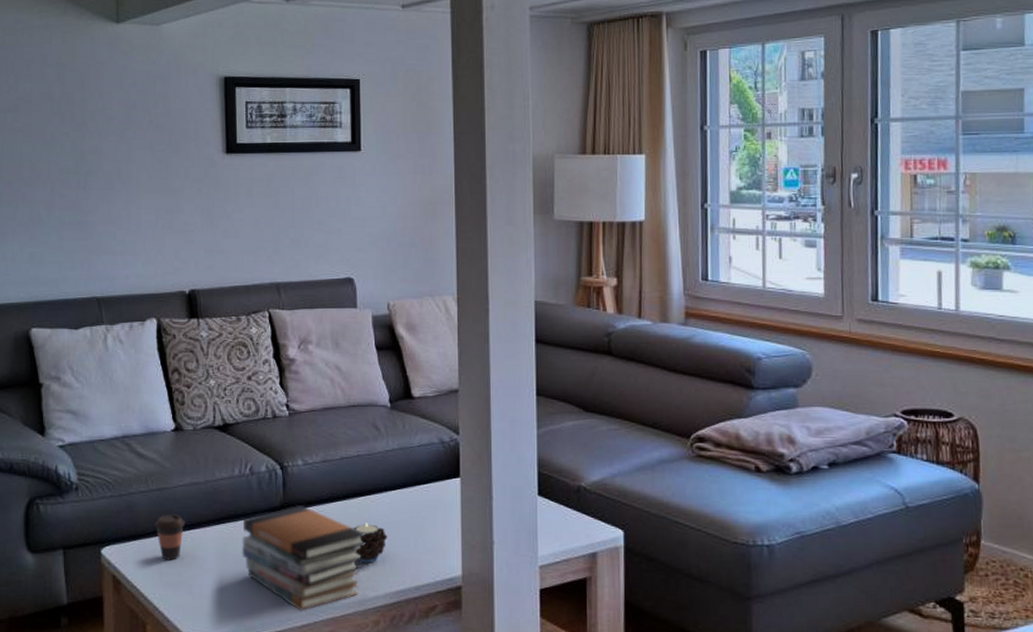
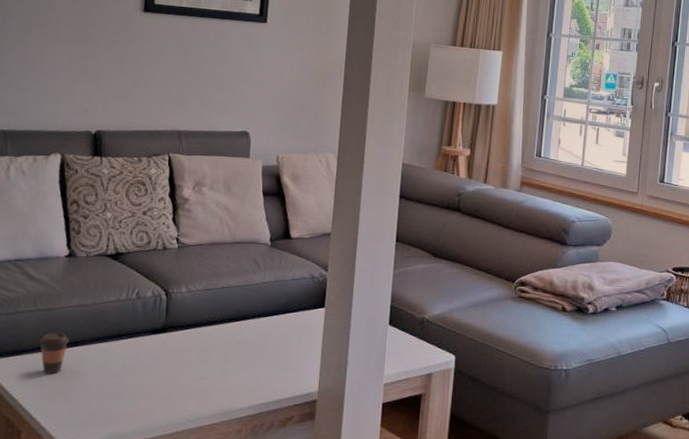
book stack: present [241,504,365,611] -> none [120,327,237,421]
candle: present [354,522,388,563] -> none [226,344,257,380]

